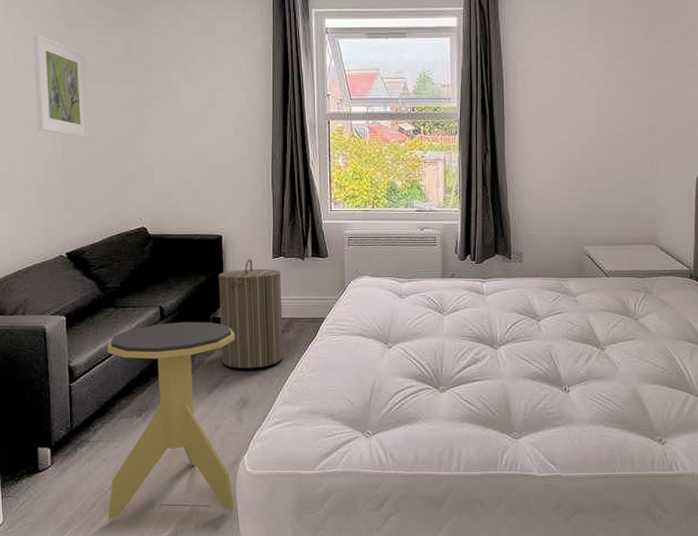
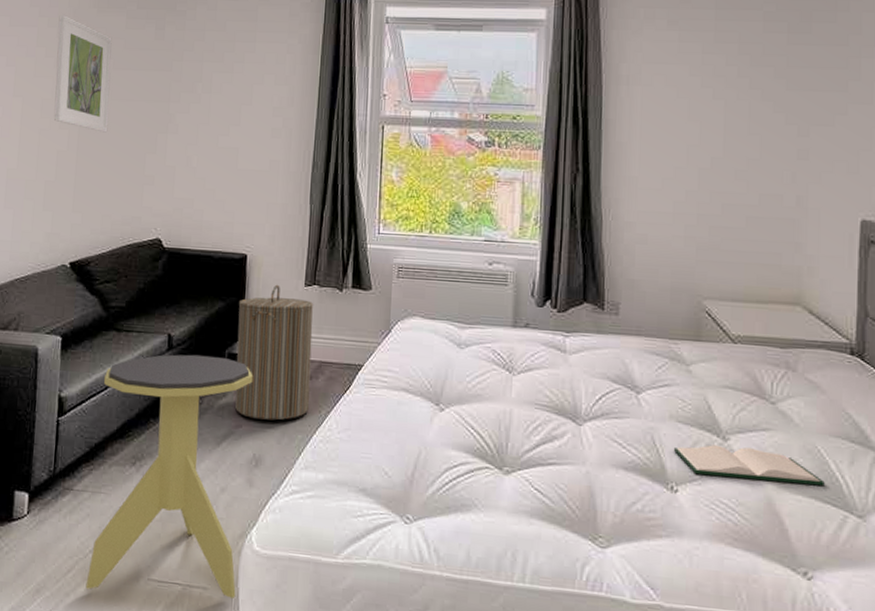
hardback book: none [565,354,673,378] -> present [673,444,825,487]

